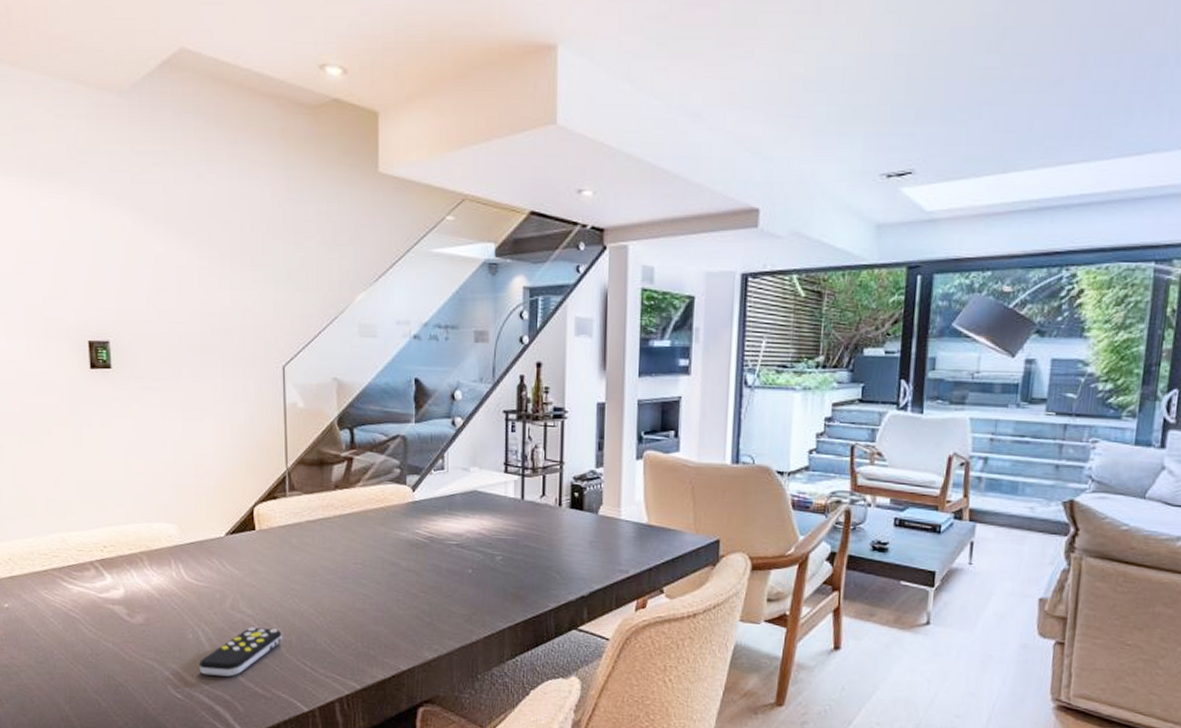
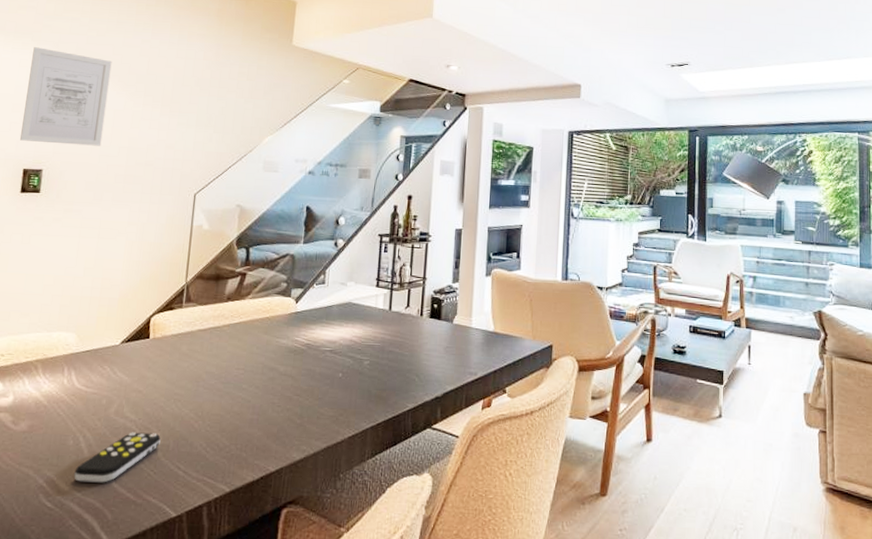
wall art: none [72,190,169,312] -> present [19,47,112,146]

